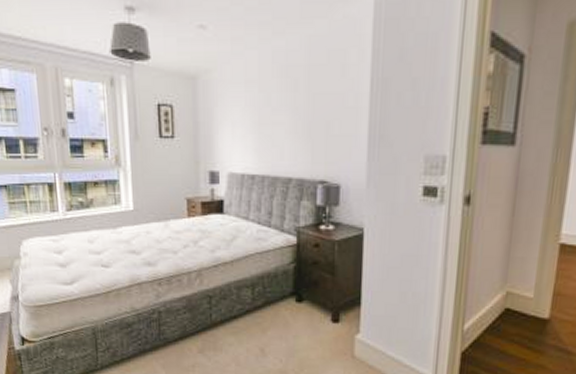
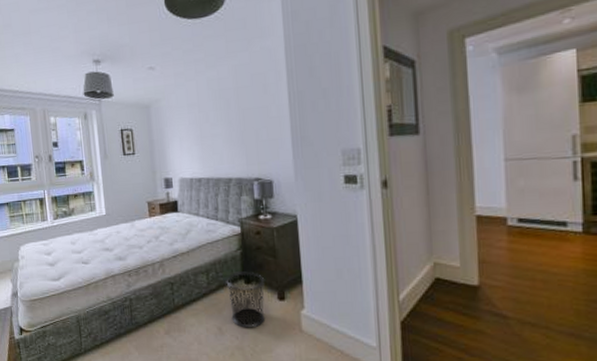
waste bin: none [274,288,319,351] -> present [226,271,265,328]

